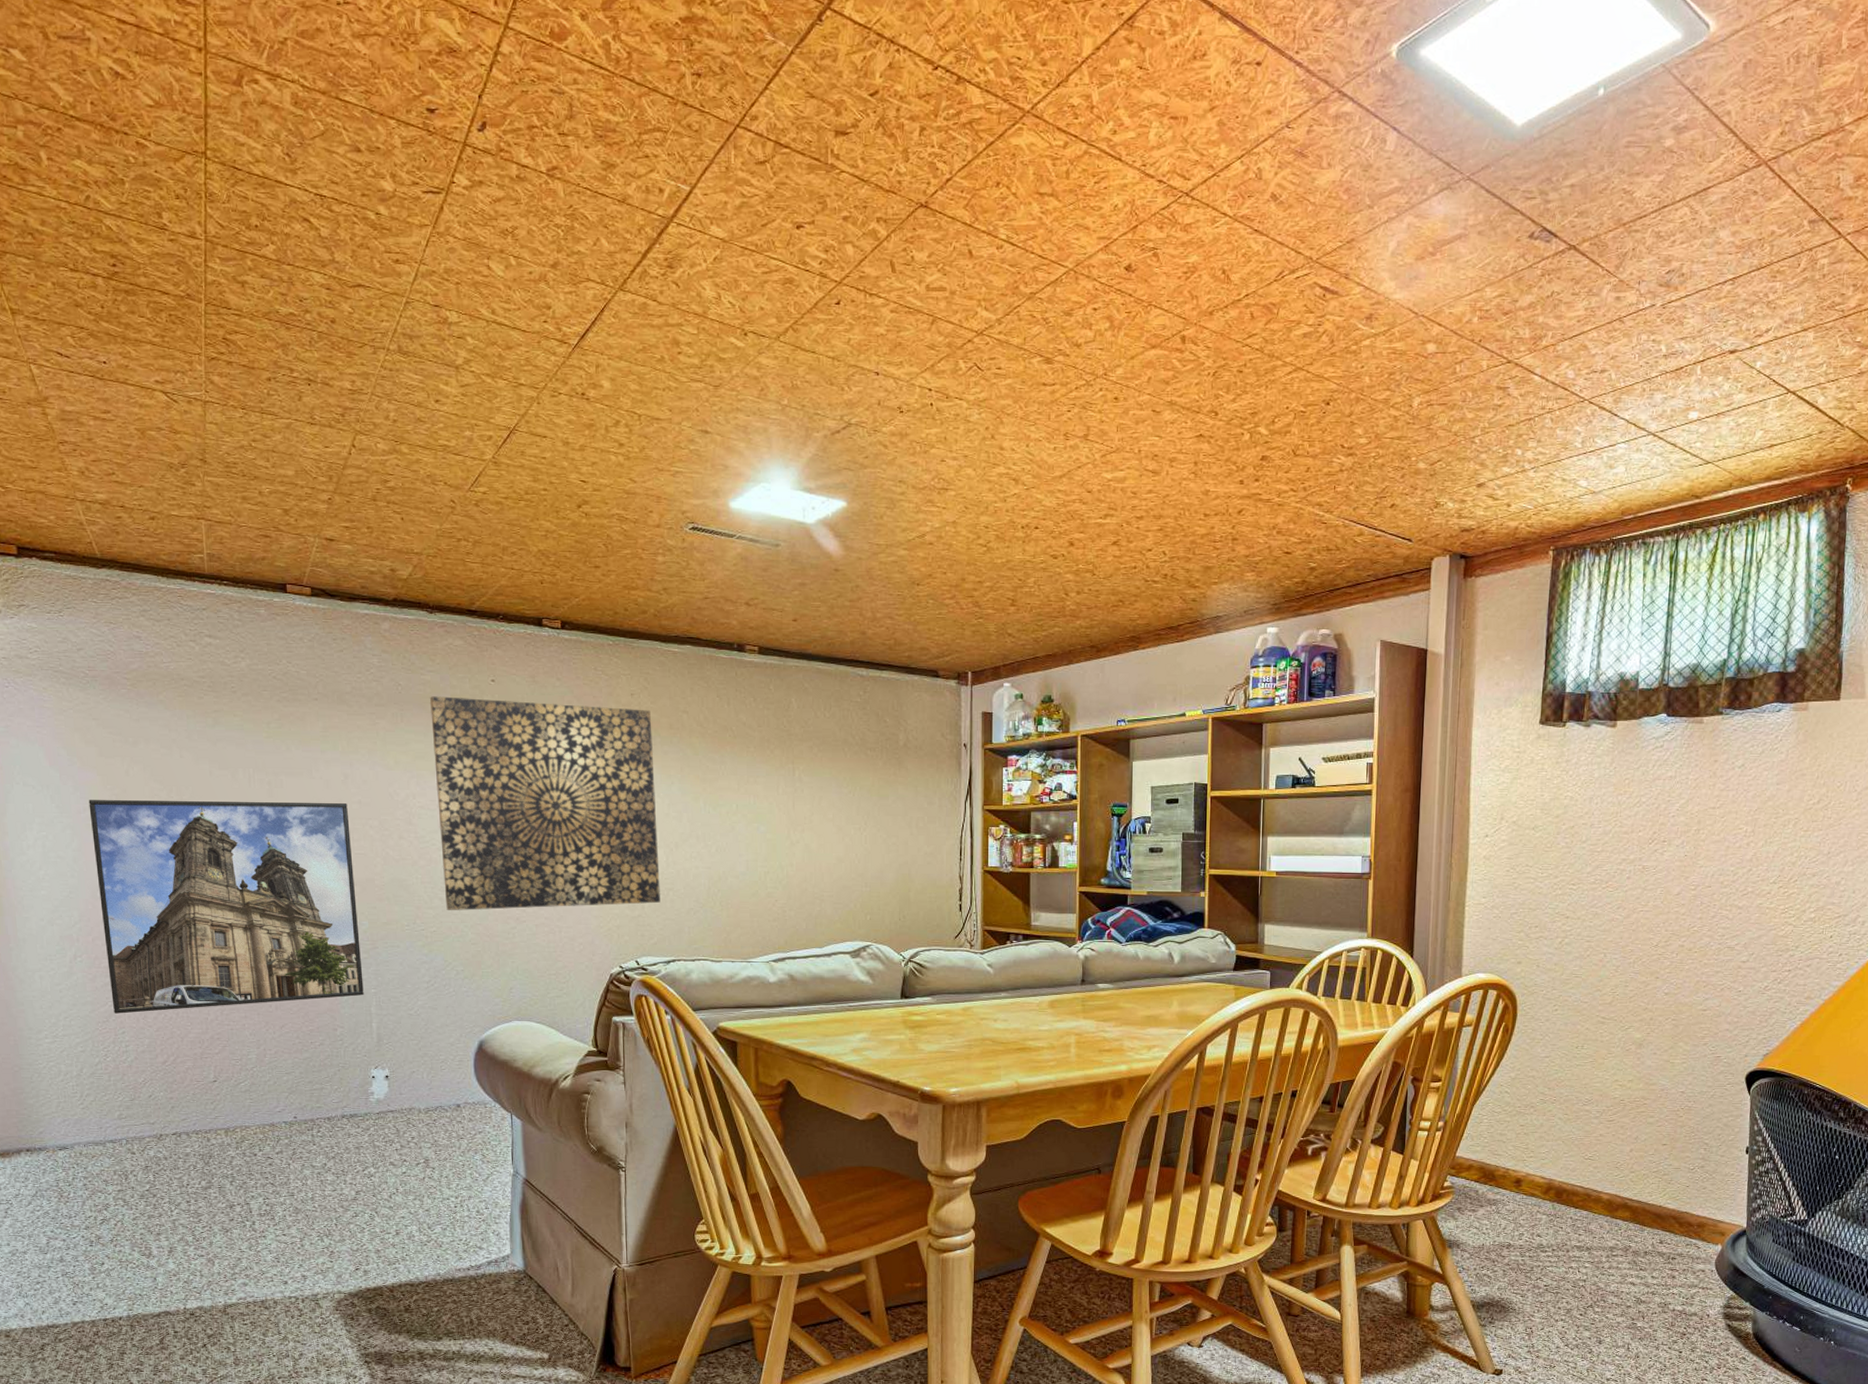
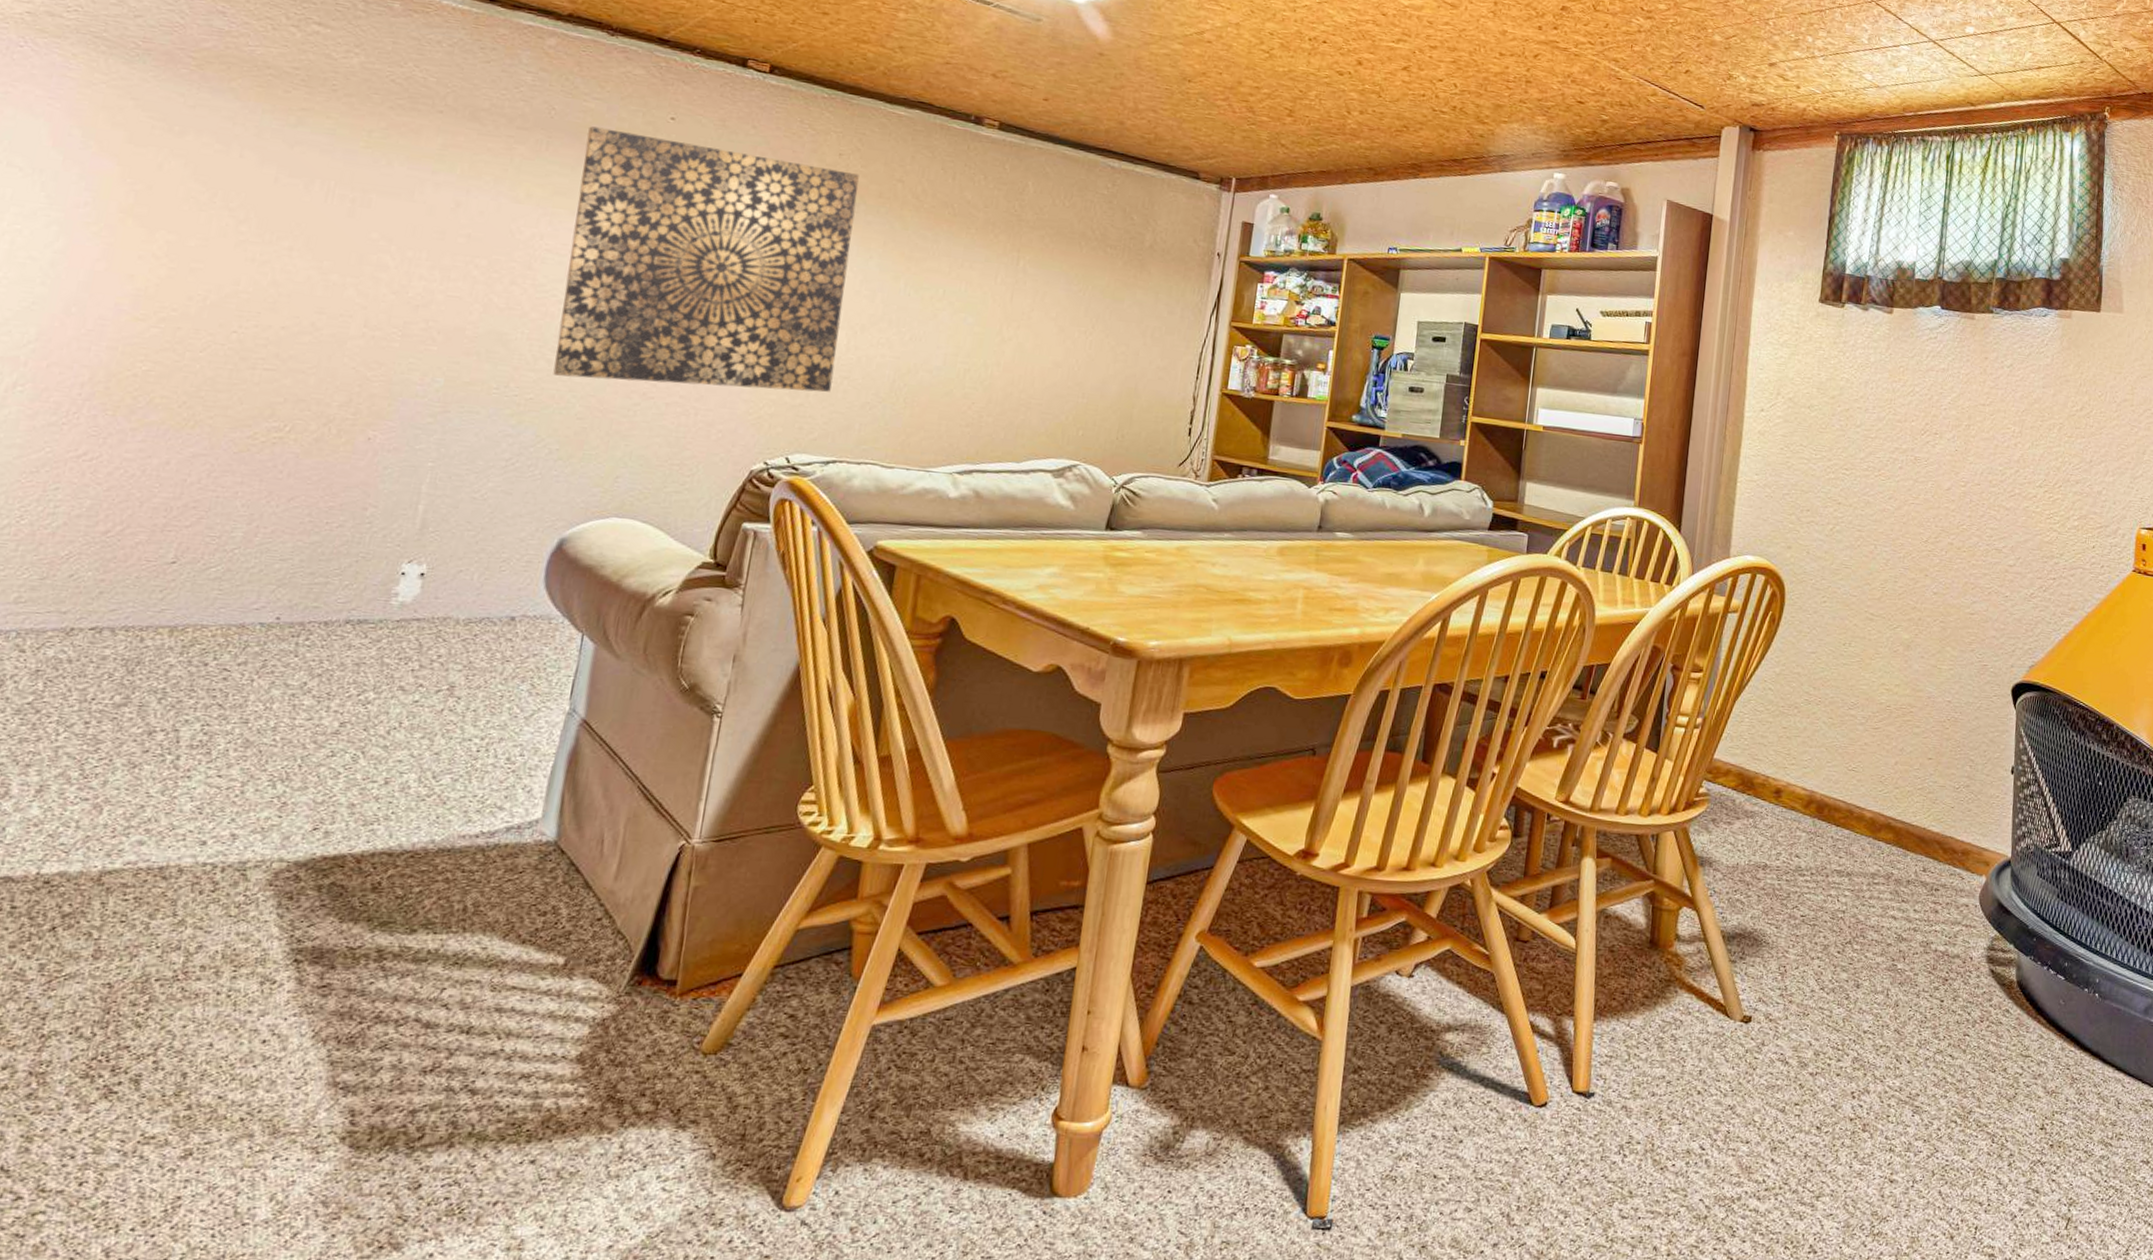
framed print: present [88,800,364,1014] -> none [50,193,452,470]

